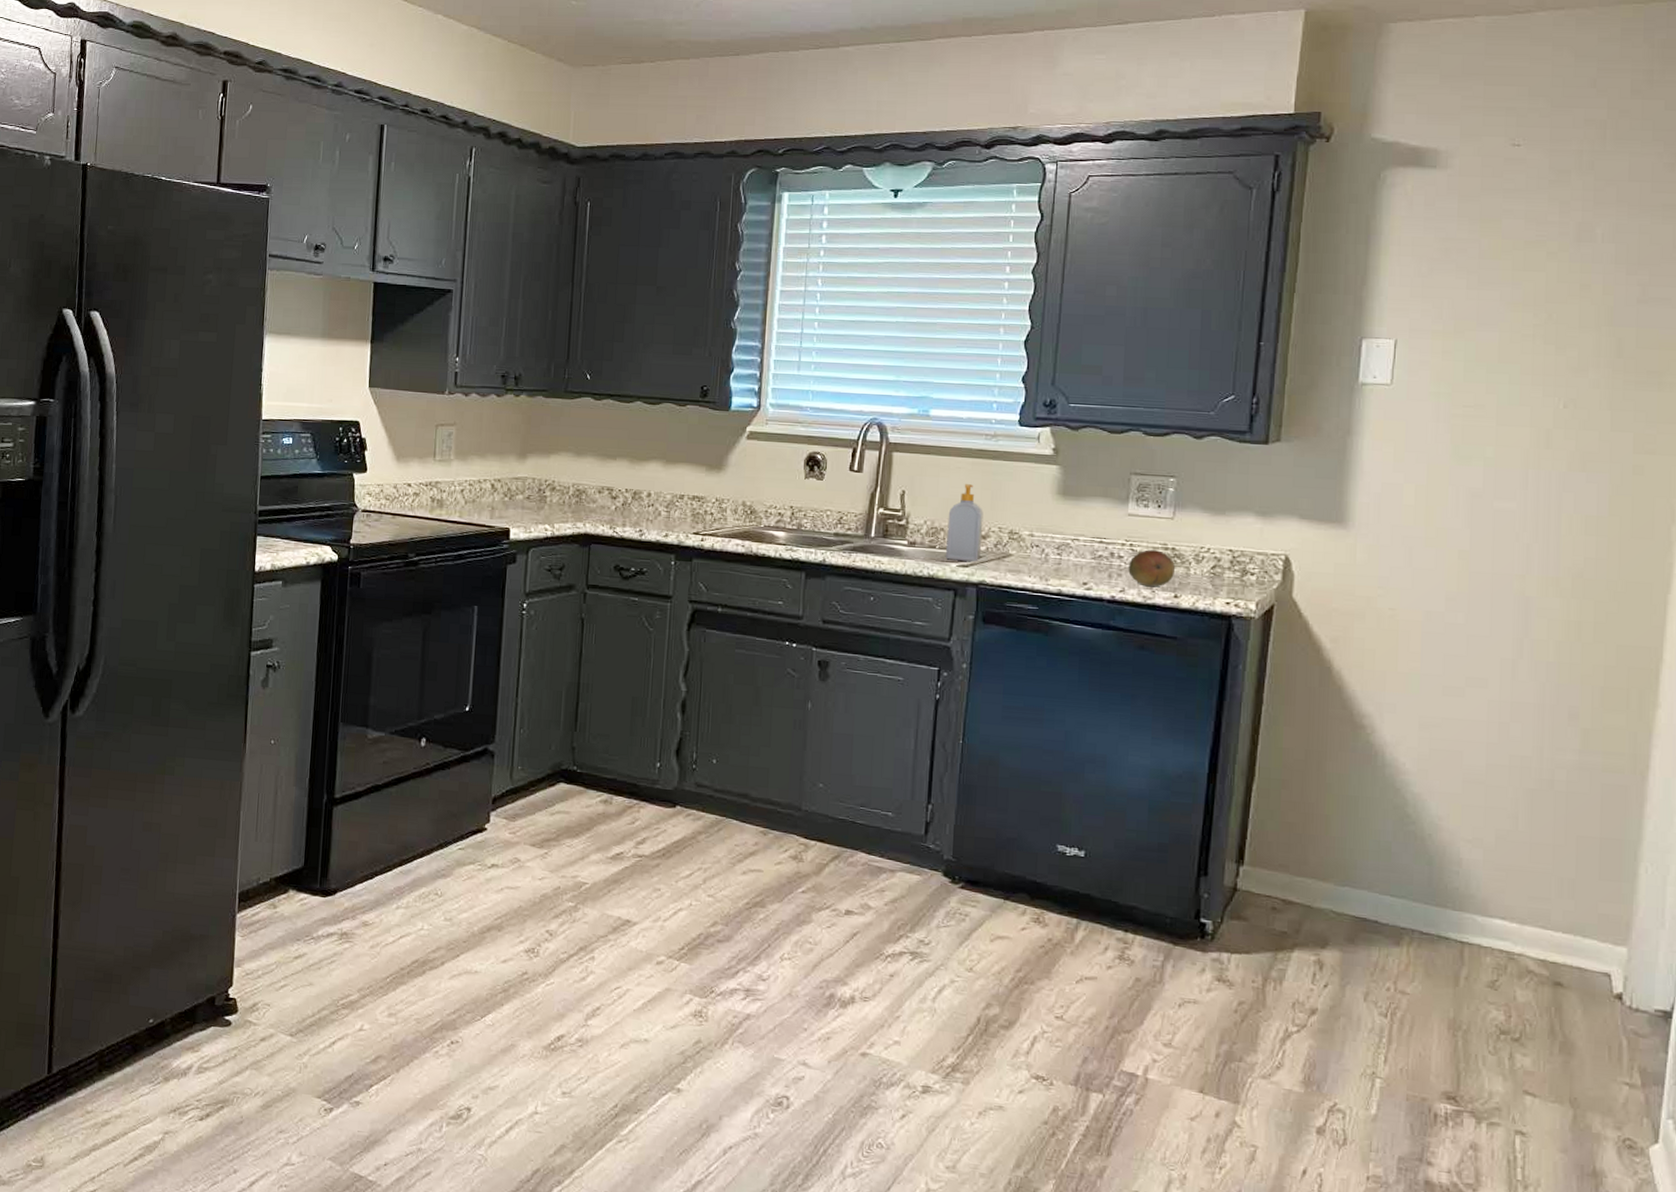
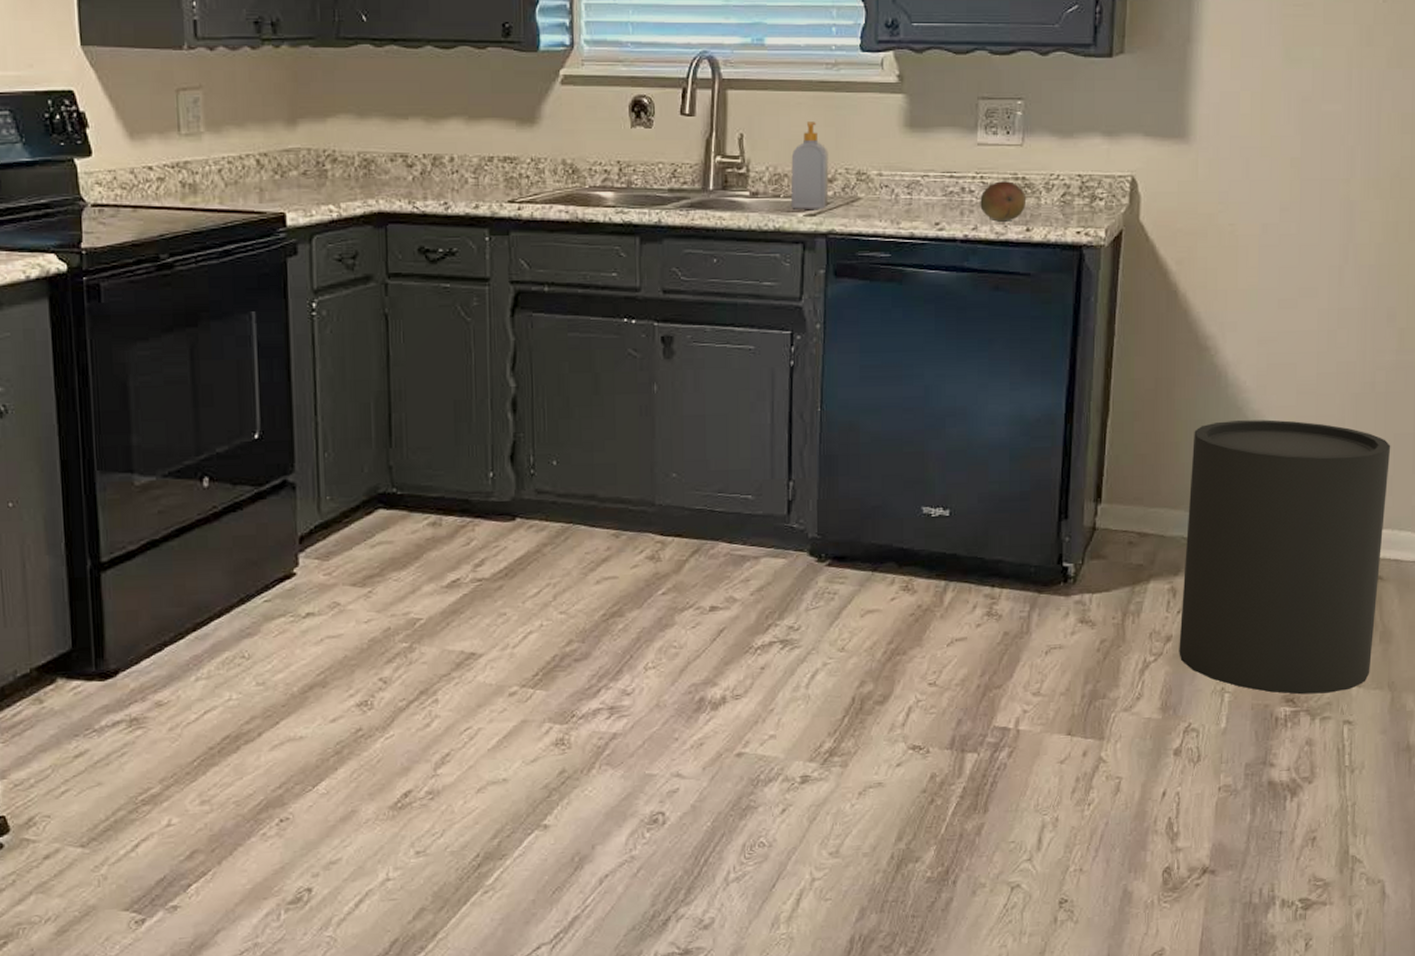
trash can: none [1324,800,1573,1098] -> present [1179,419,1391,694]

